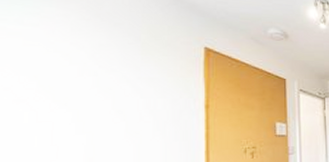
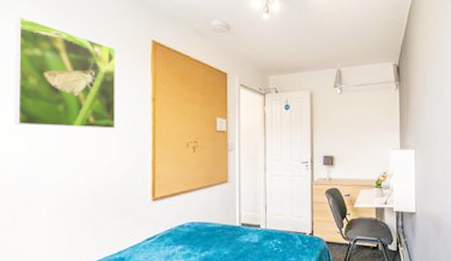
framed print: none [32,19,164,140] -> present [14,16,117,128]

